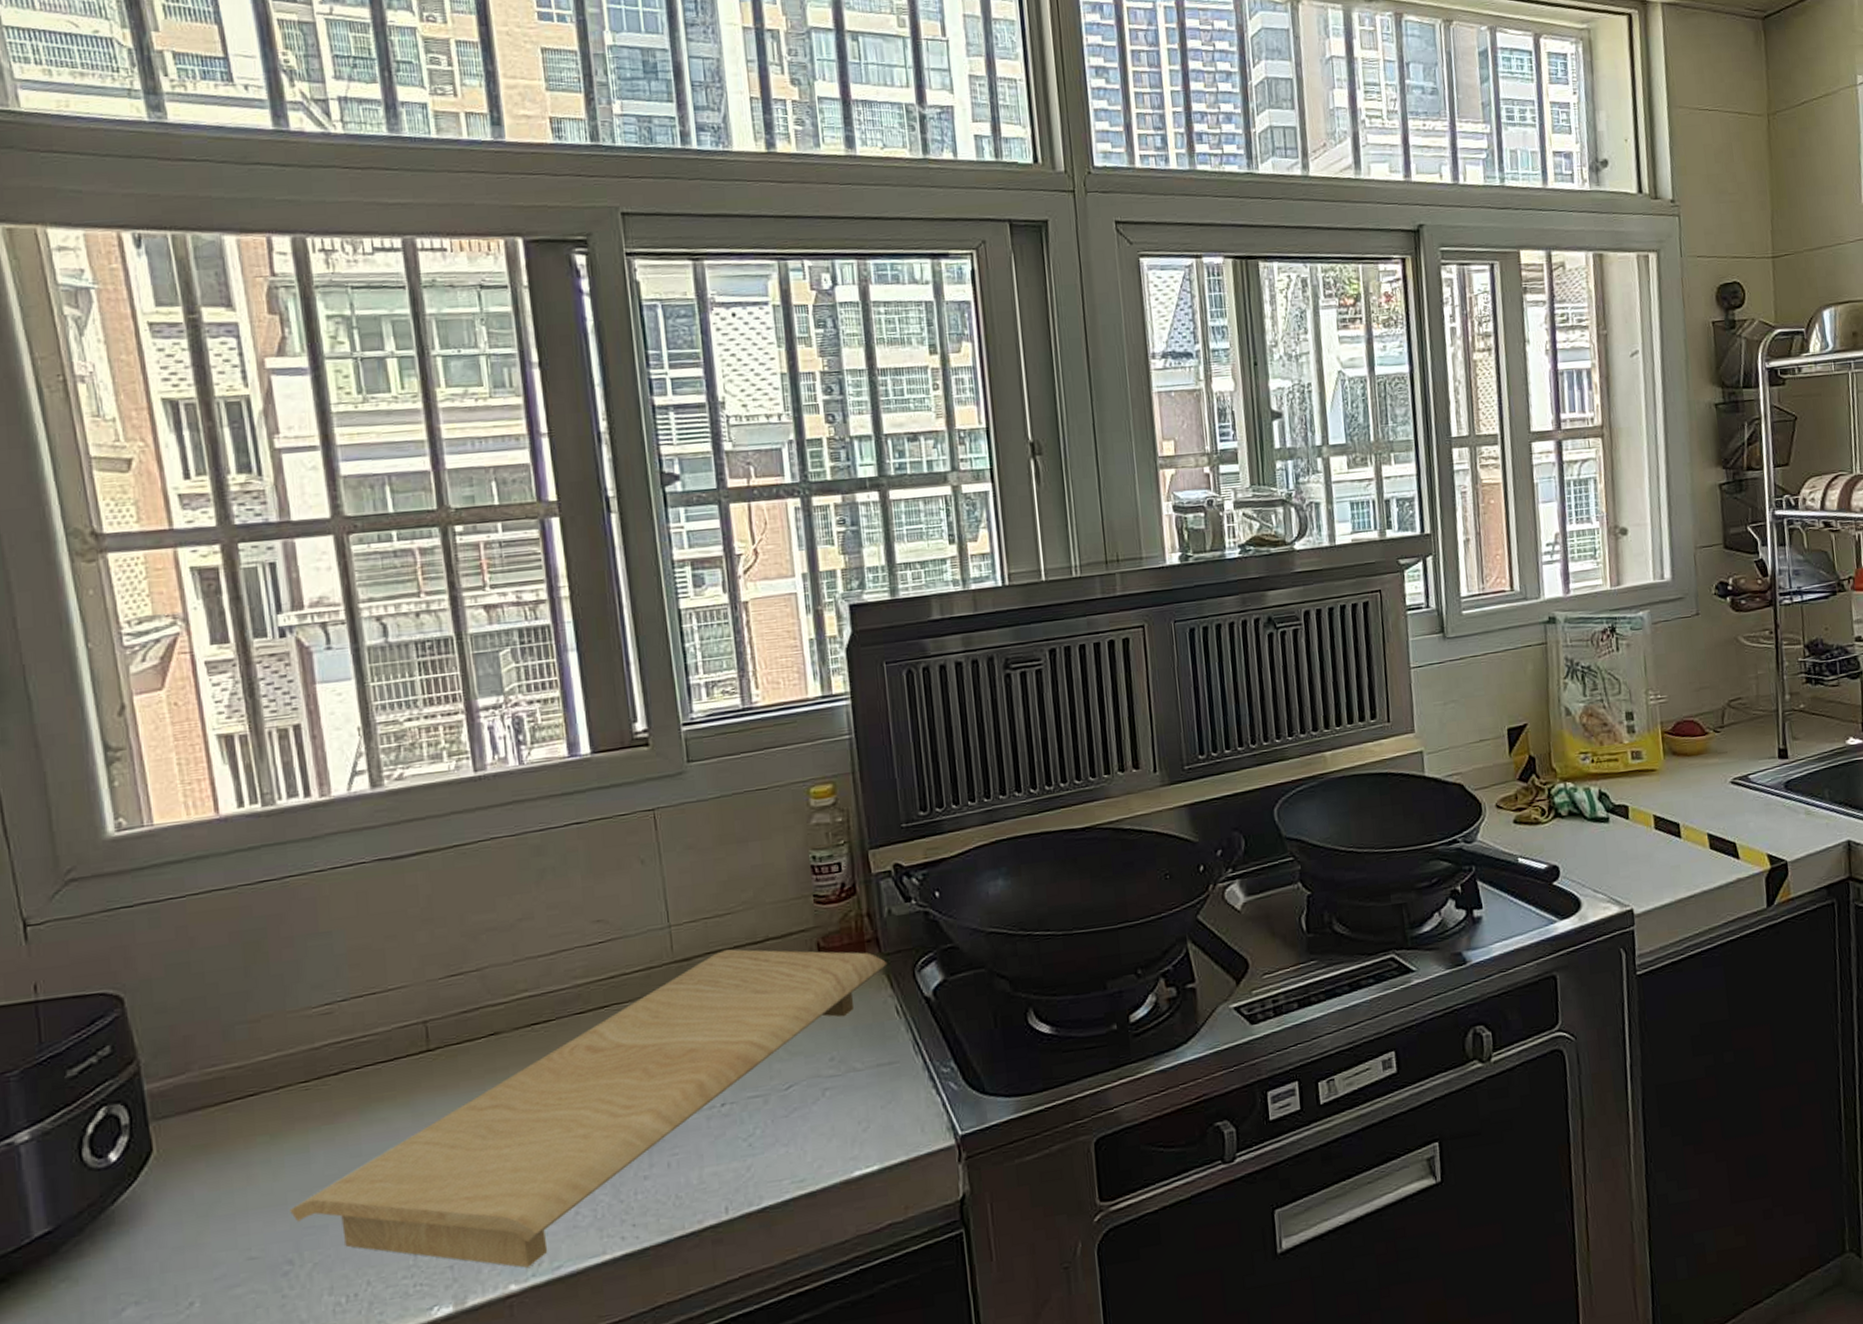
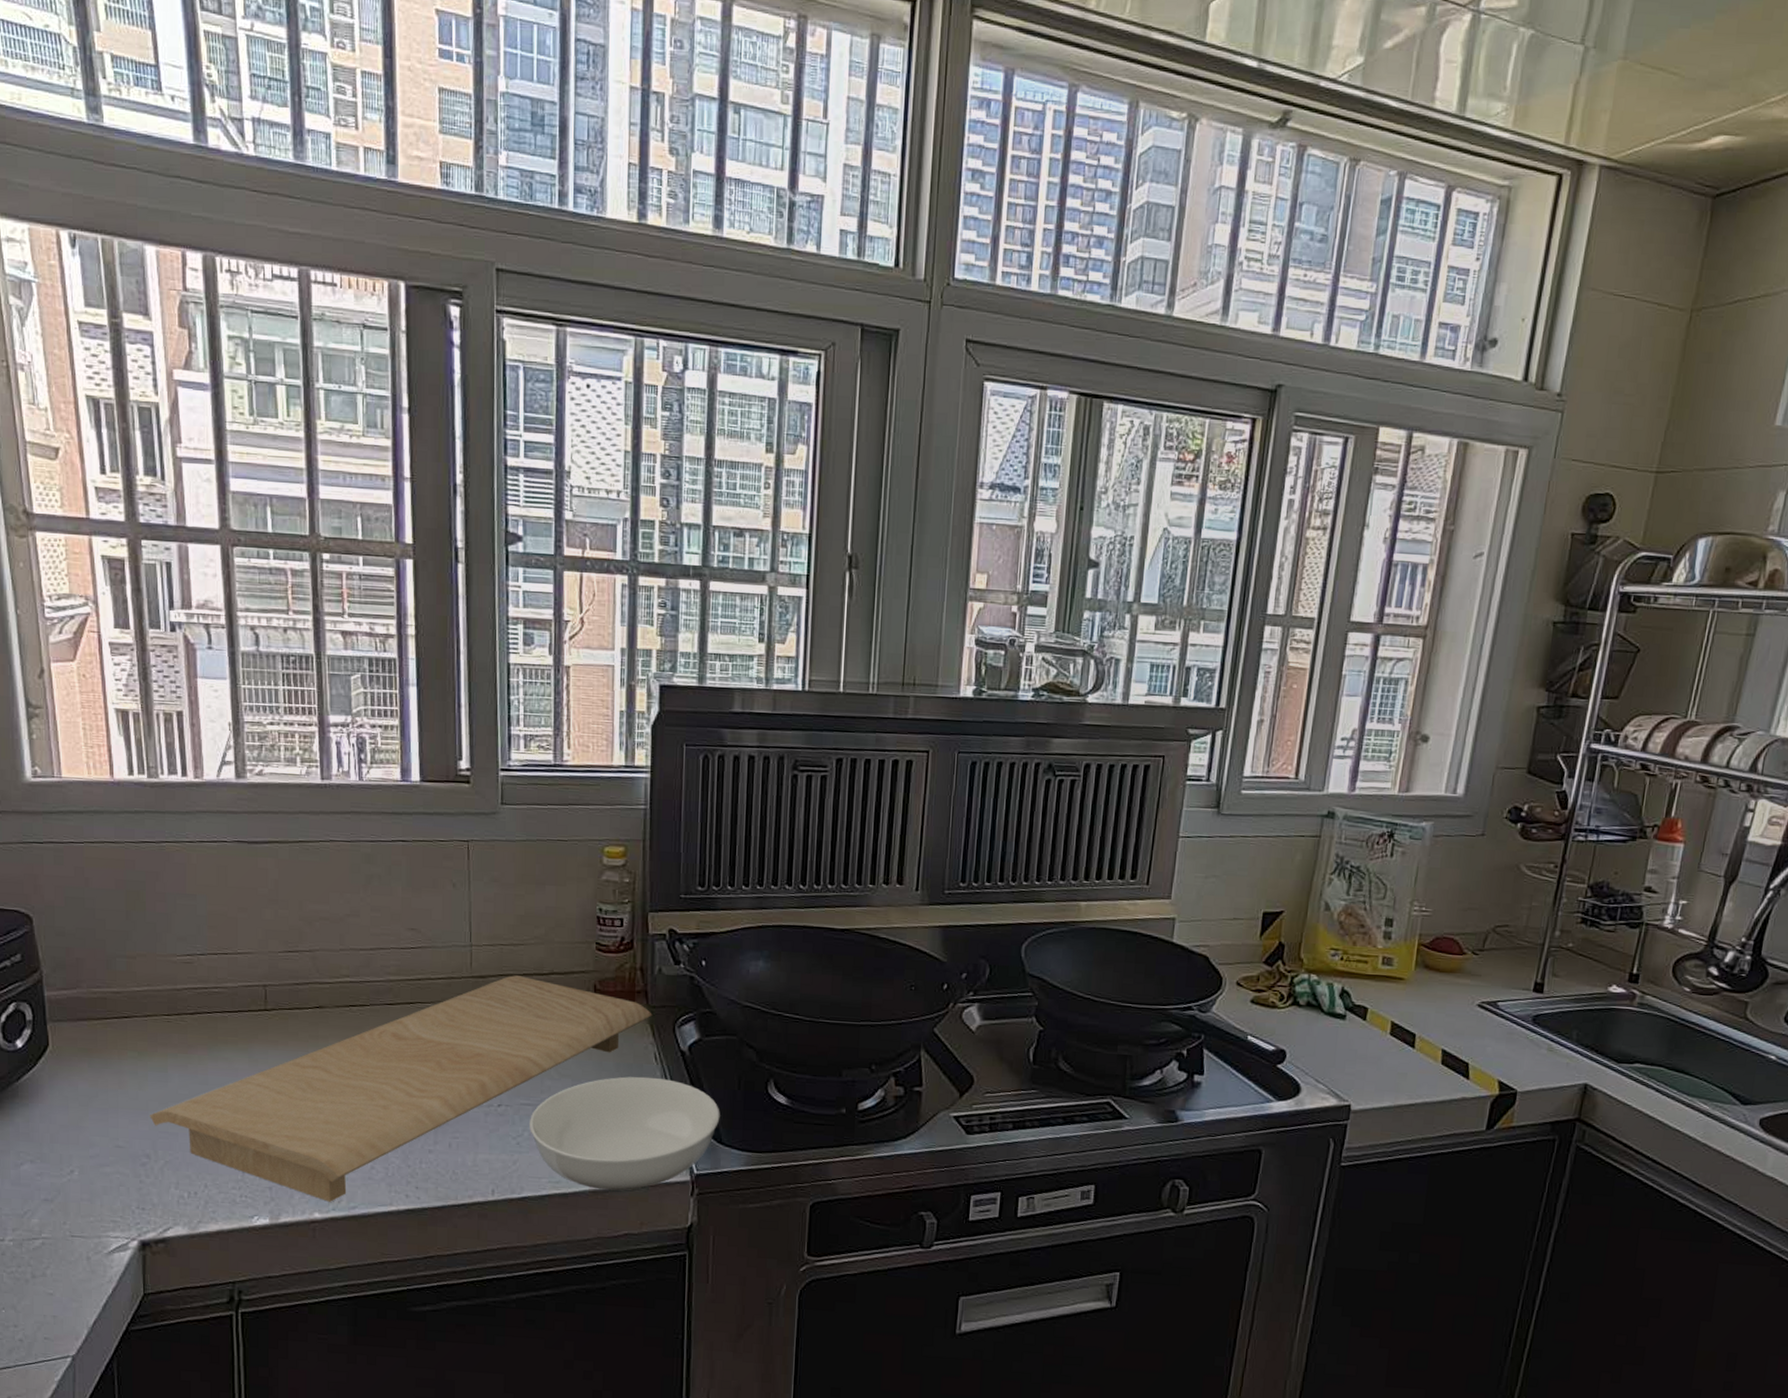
bowl: none [761,1032,980,1179] -> present [530,1076,720,1191]

